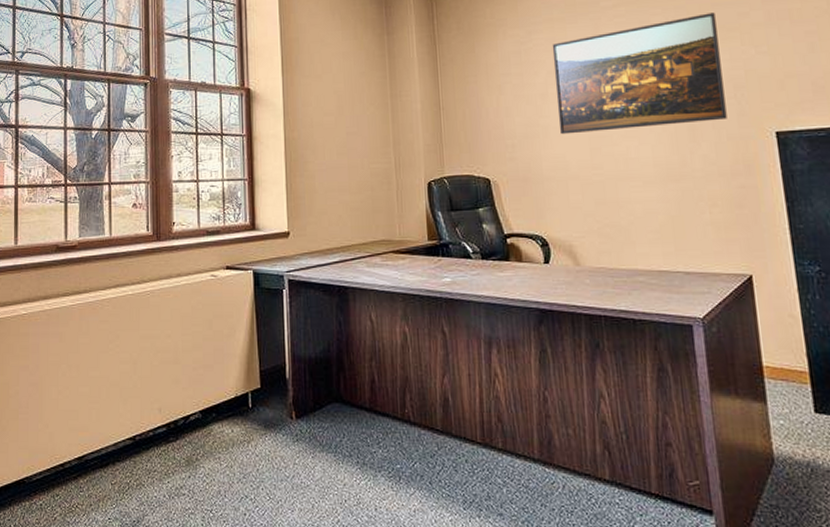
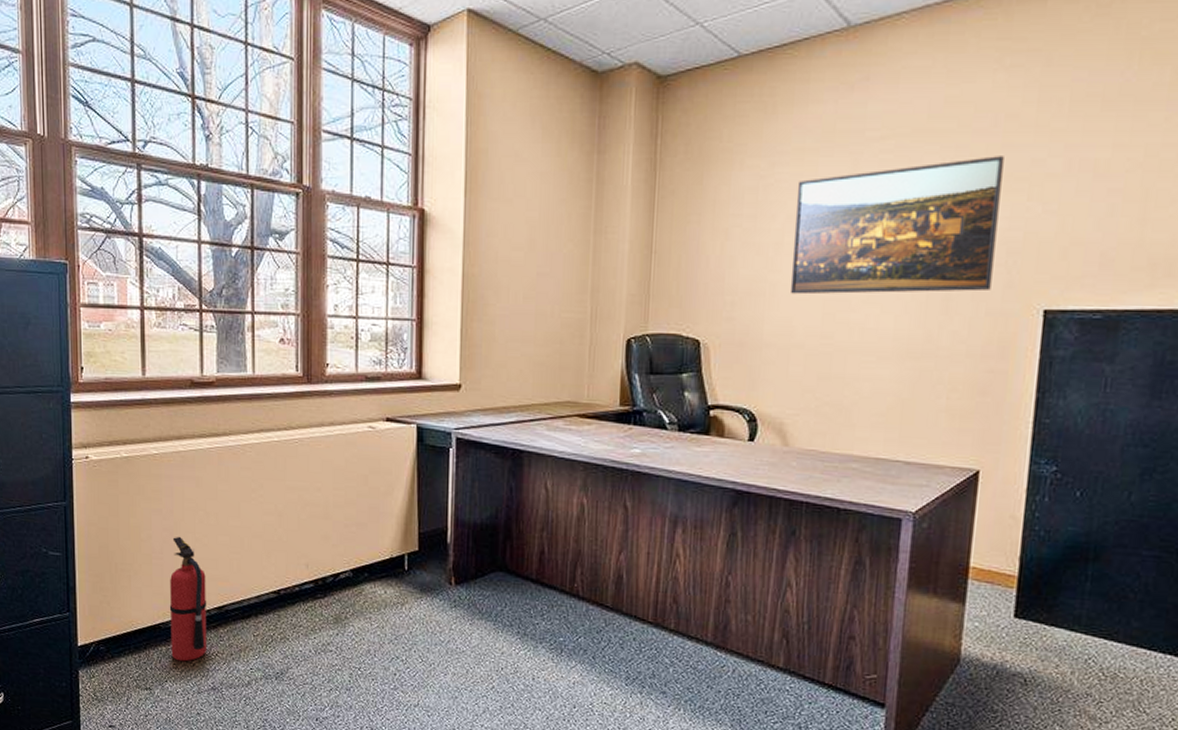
fire extinguisher: none [33,390,69,516] -> present [169,536,207,662]

